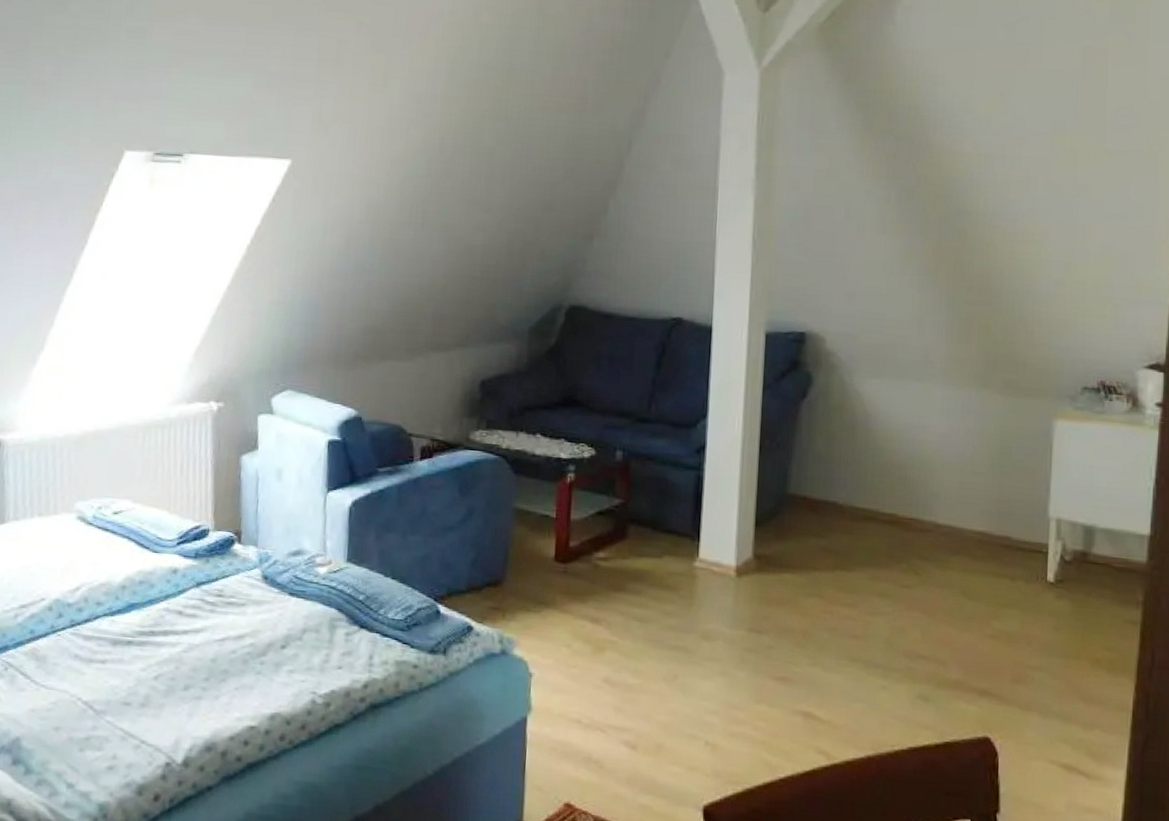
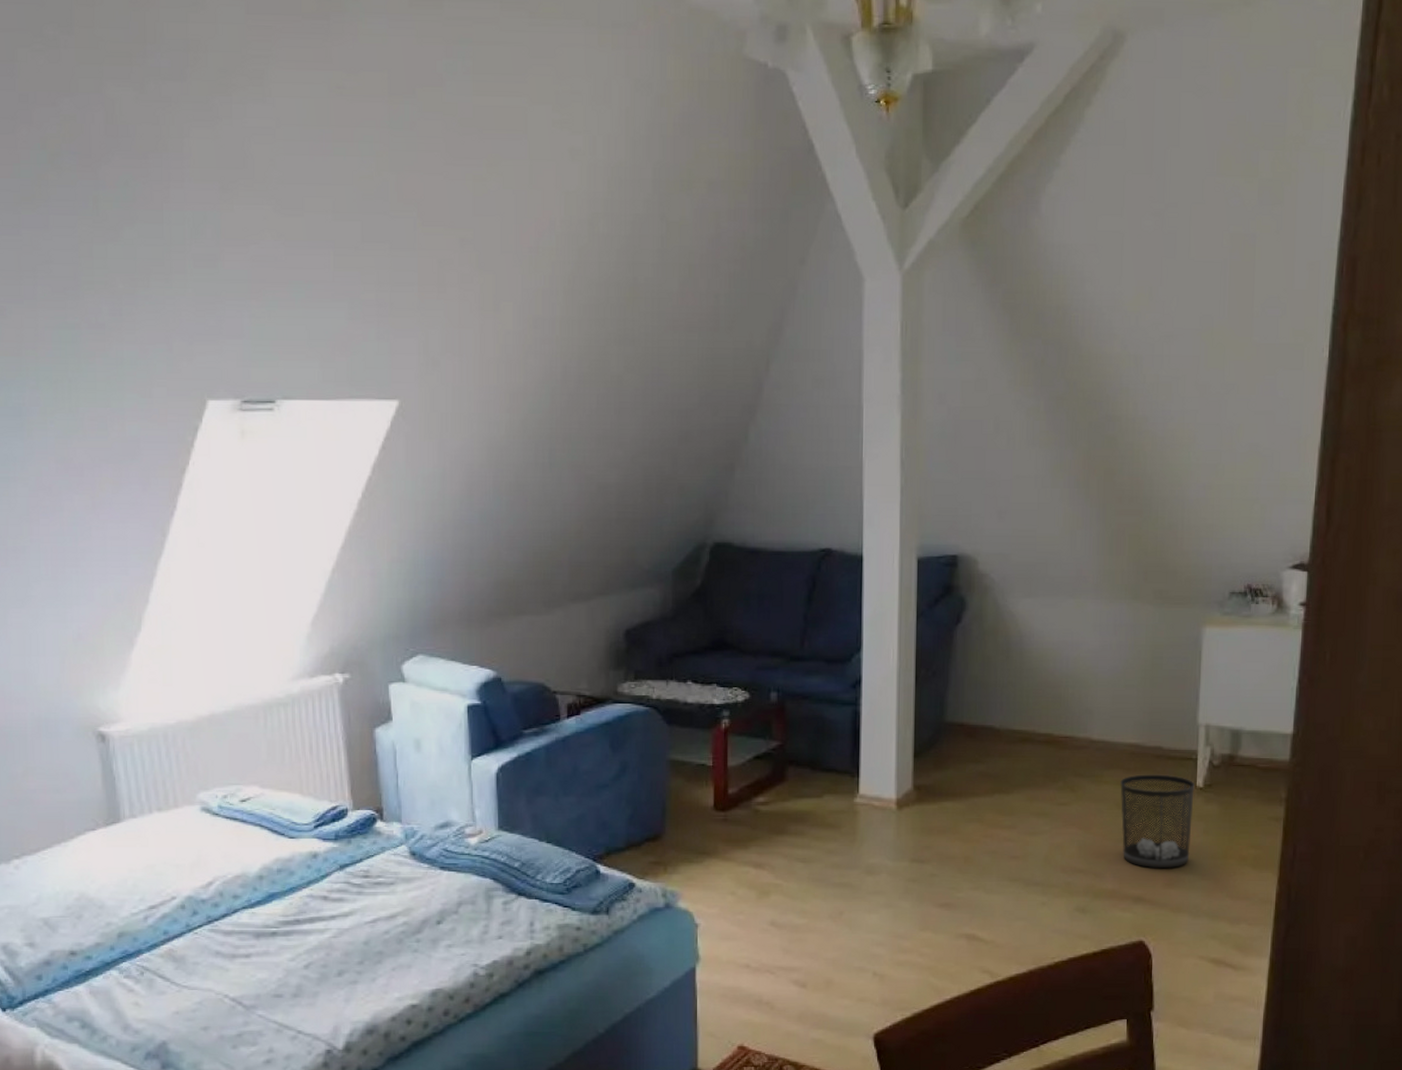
waste bin: none [966,563,1045,663] -> present [1120,774,1195,869]

